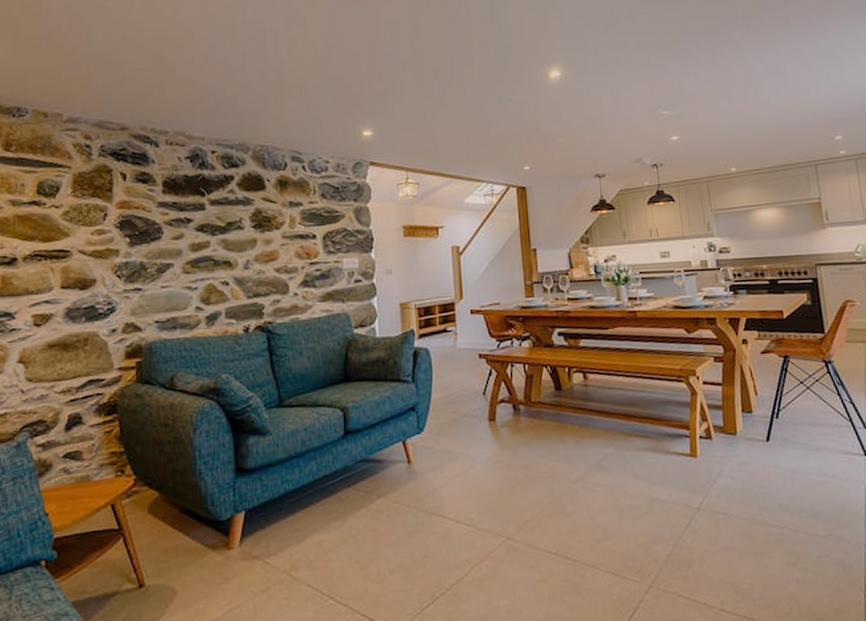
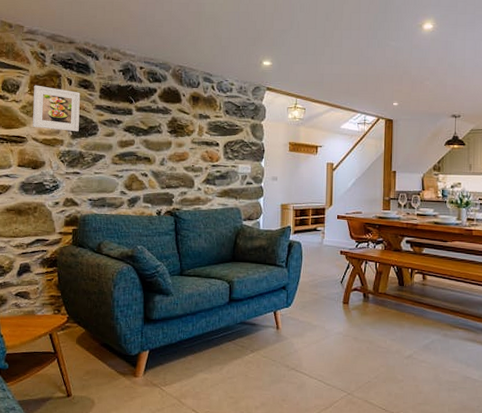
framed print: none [77,184,138,238] -> present [33,85,80,132]

